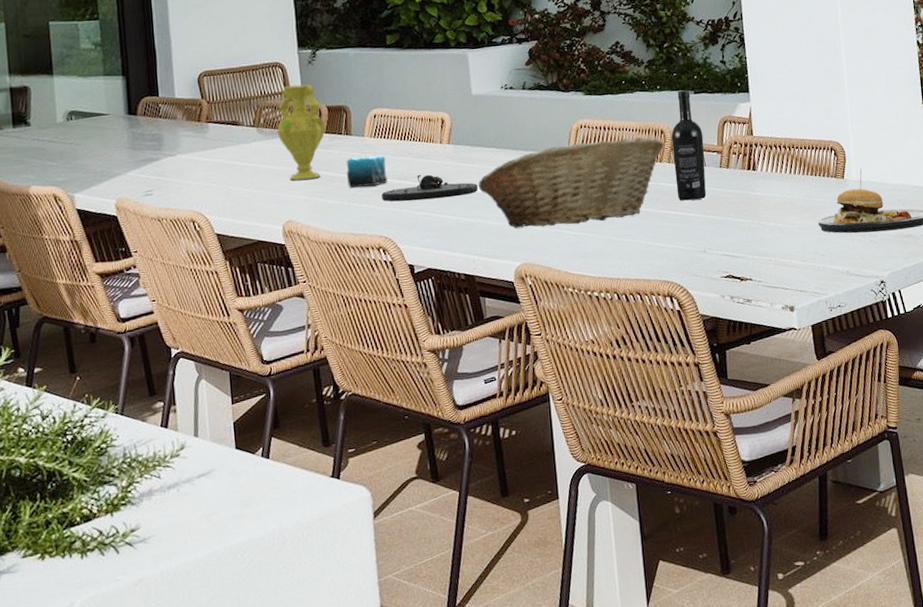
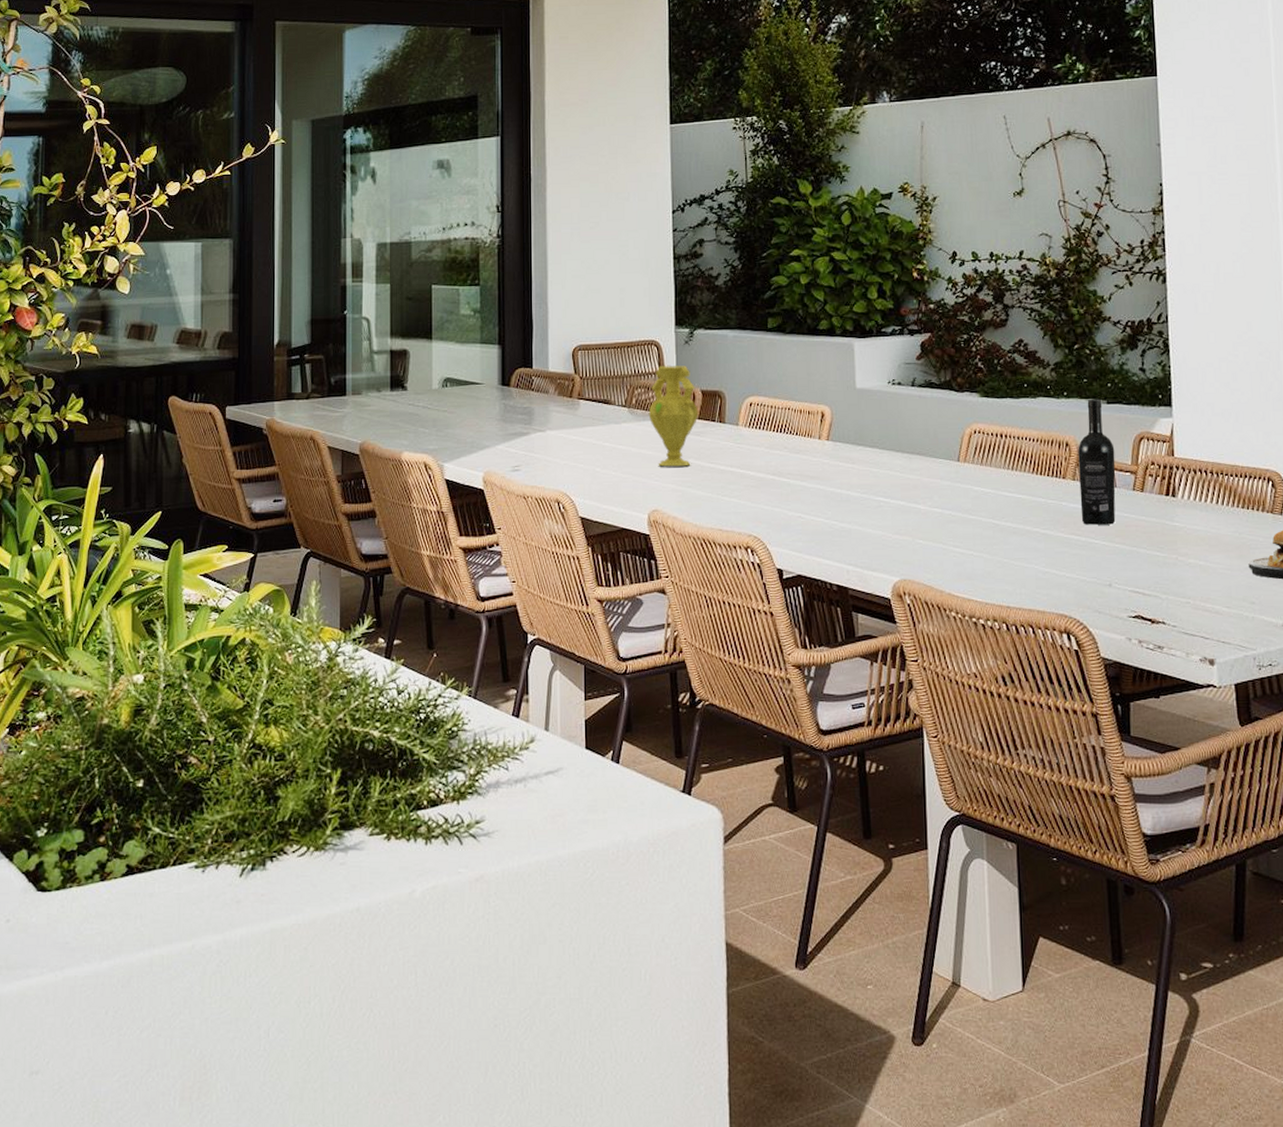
candle: present [346,155,388,188] -> none [717,447,760,480]
plate: present [382,174,478,202] -> none [753,472,857,500]
fruit basket: present [478,136,665,228] -> none [858,448,1069,541]

